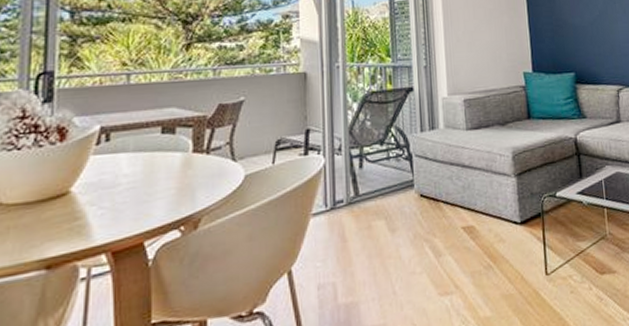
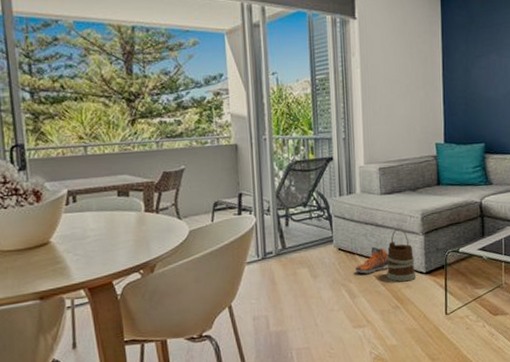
sneaker: none [440,191,479,226] -> present [355,246,389,274]
wooden bucket: none [475,169,509,235] -> present [386,228,416,282]

